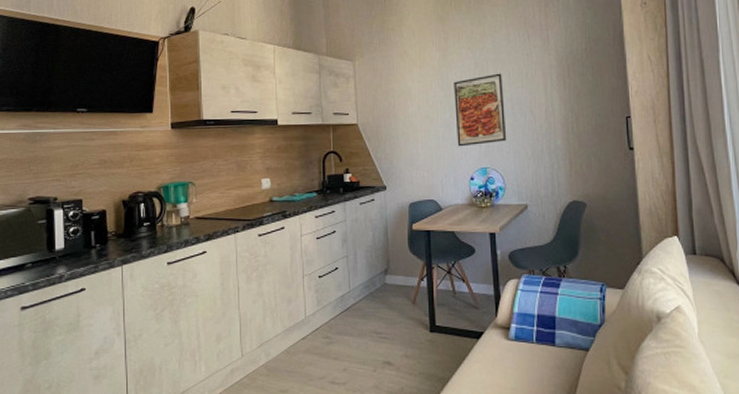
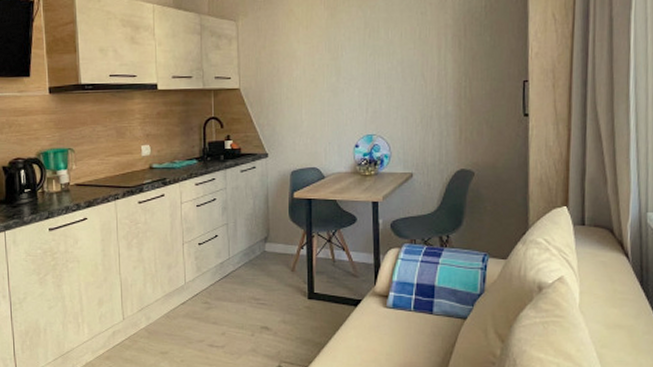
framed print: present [454,73,507,147] -> none [342,33,395,113]

